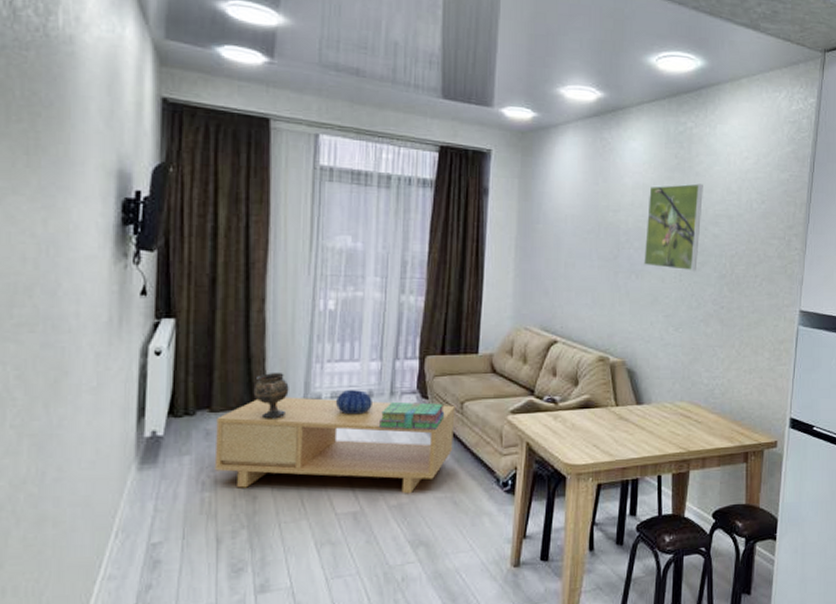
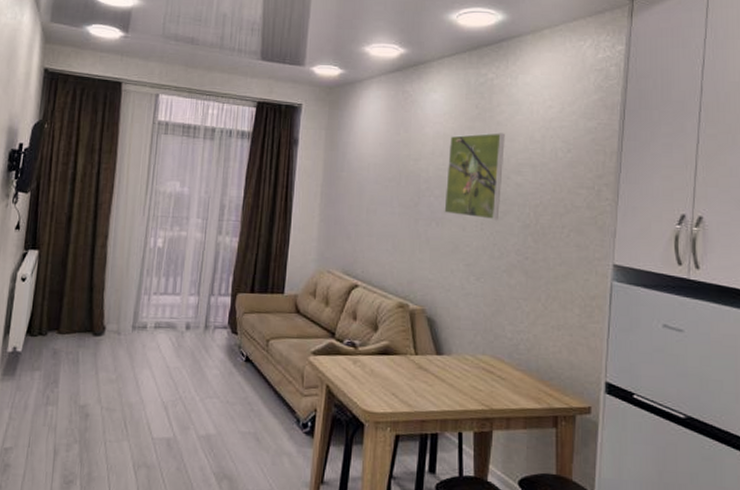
coffee table: present [214,397,455,494] -> none [57,324,261,426]
goblet: present [253,372,289,419] -> none [93,301,121,344]
decorative bowl: present [335,390,372,415] -> none [158,321,189,345]
stack of books: present [378,401,445,430] -> none [193,335,252,365]

